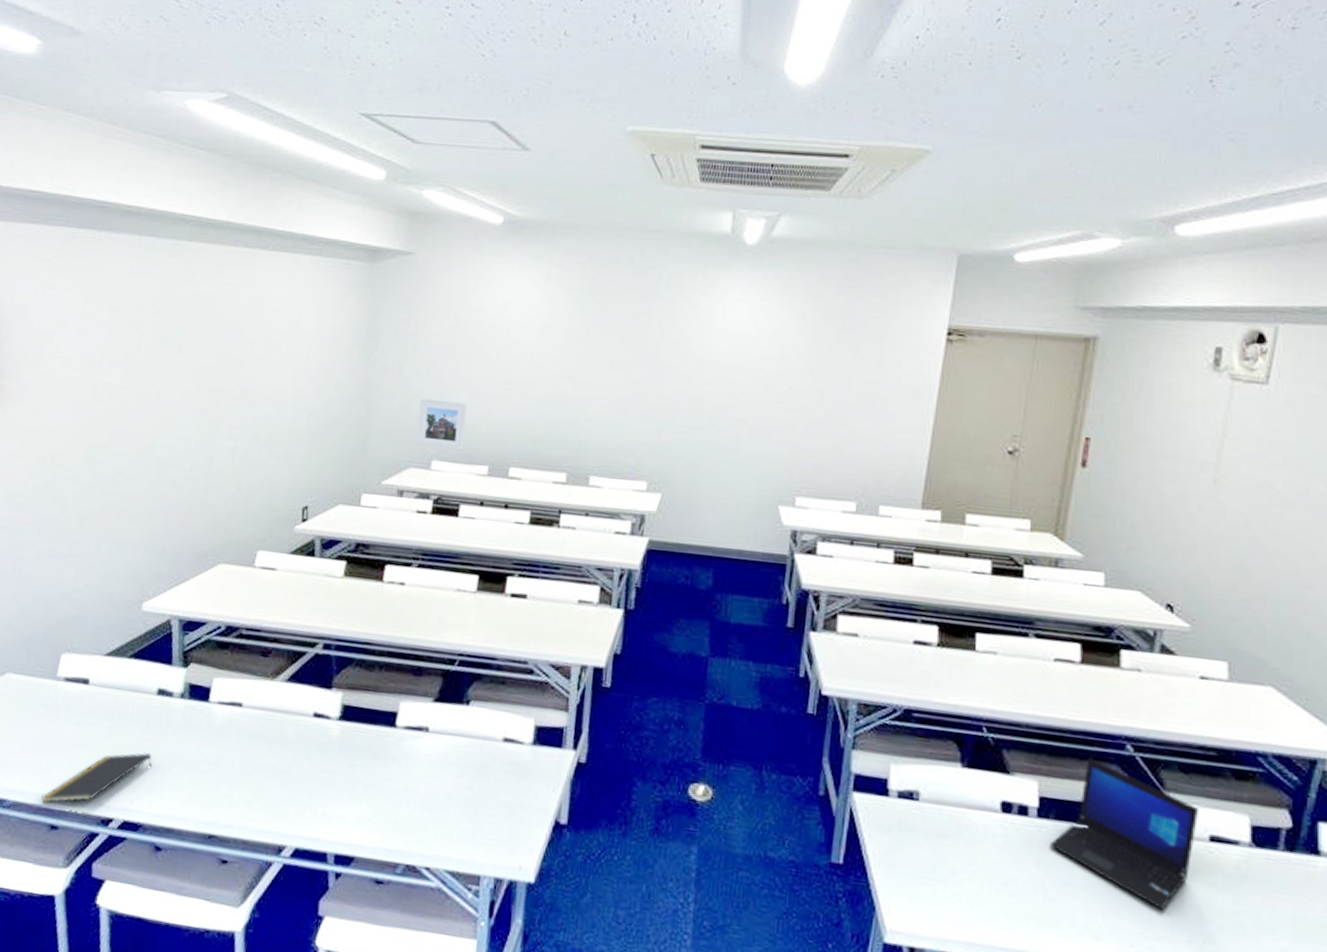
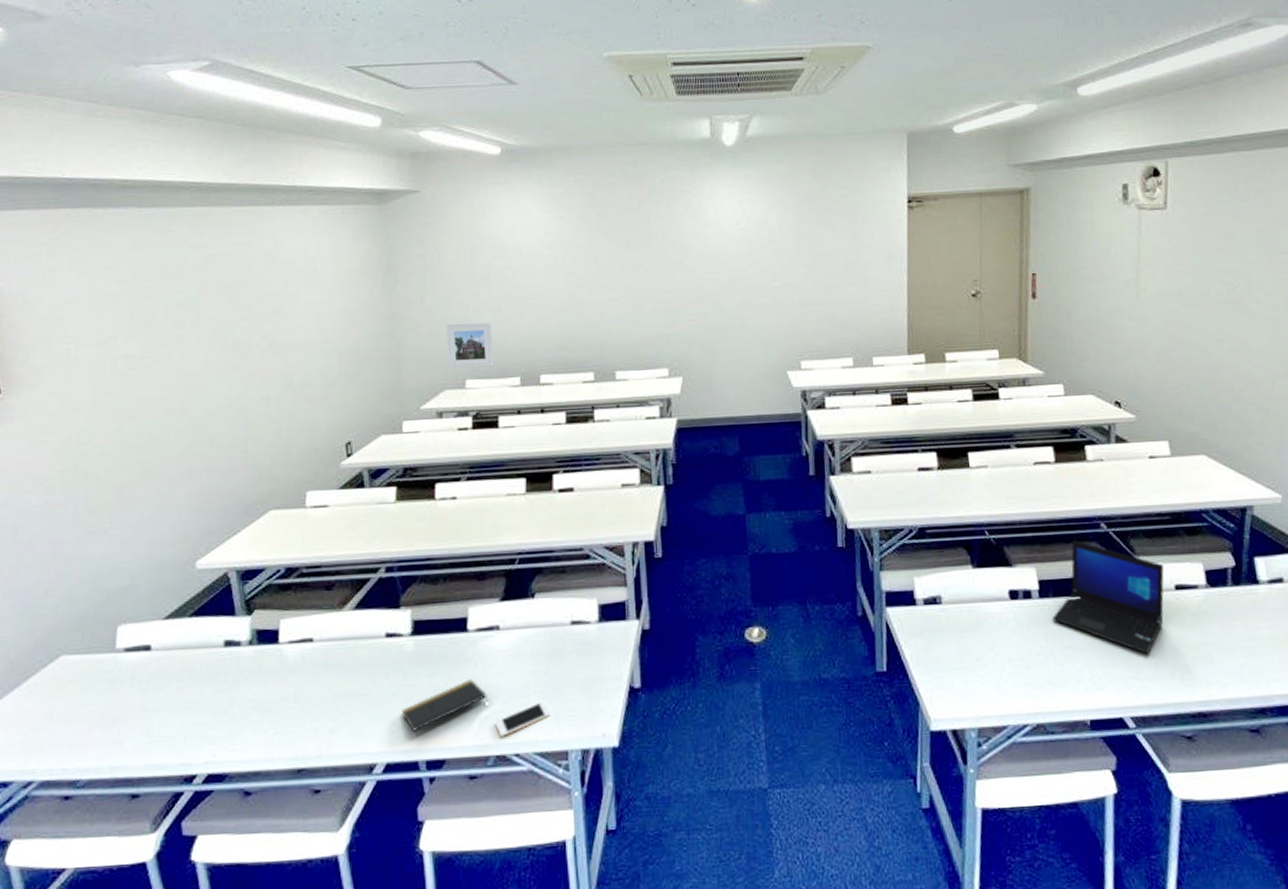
notepad: present [41,753,152,803] -> none [117,704,229,775]
notepad: none [317,777,406,821] -> present [402,679,487,731]
cell phone: none [409,816,469,847] -> present [495,700,551,738]

